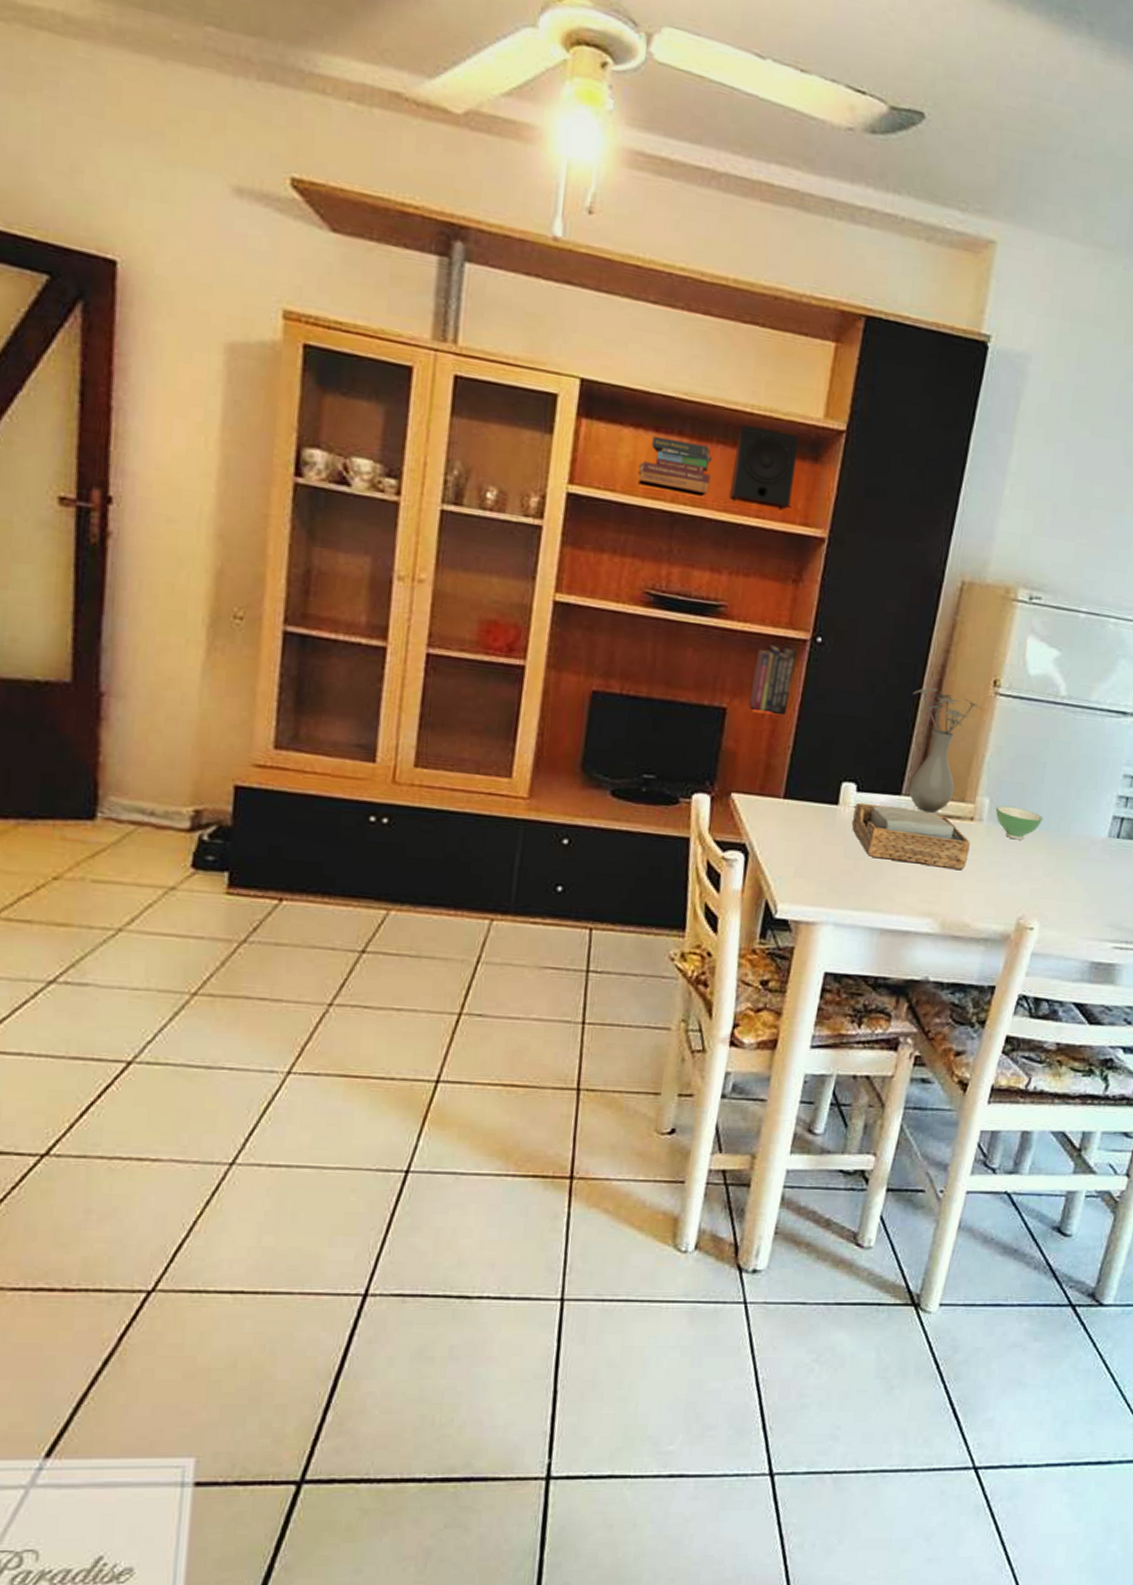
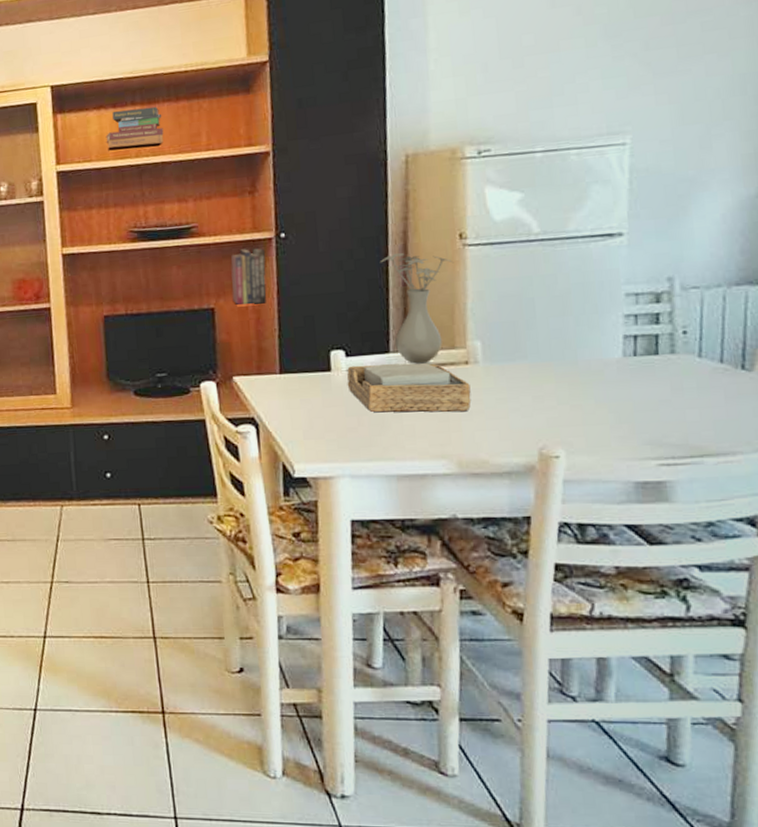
speaker: present [729,424,799,511] -> none [179,76,234,144]
bowl: present [995,805,1044,840] -> none [489,344,544,375]

